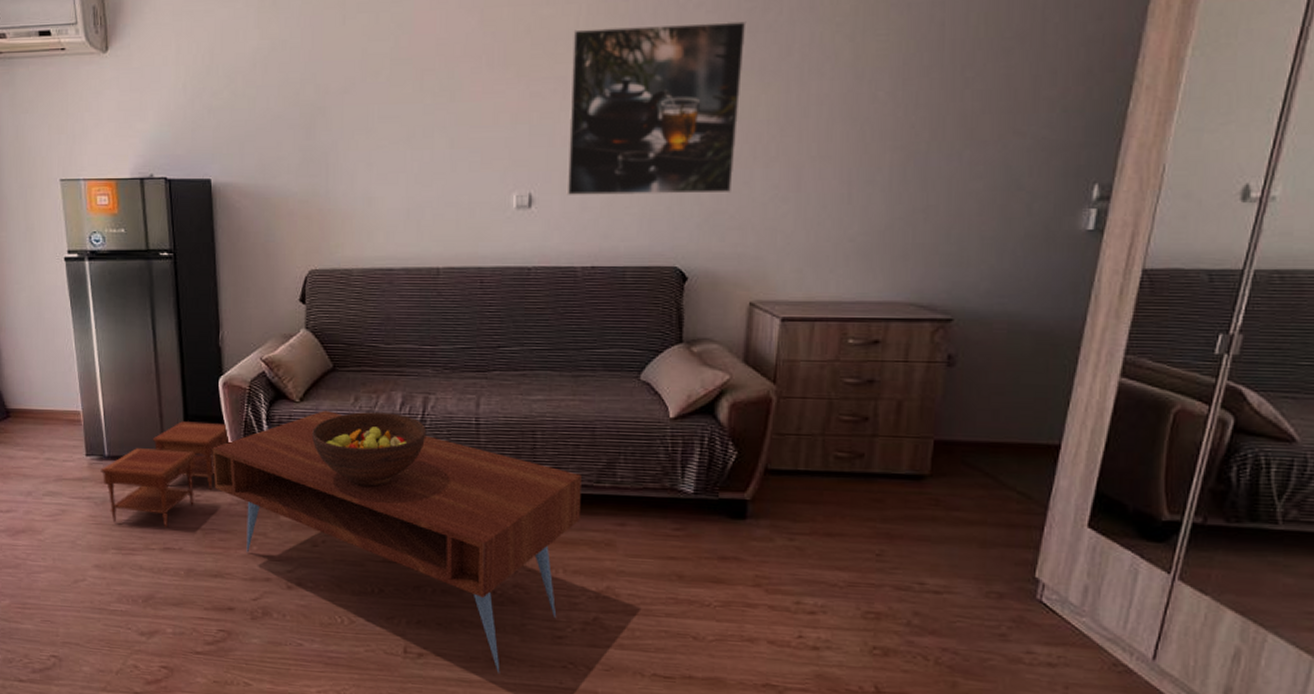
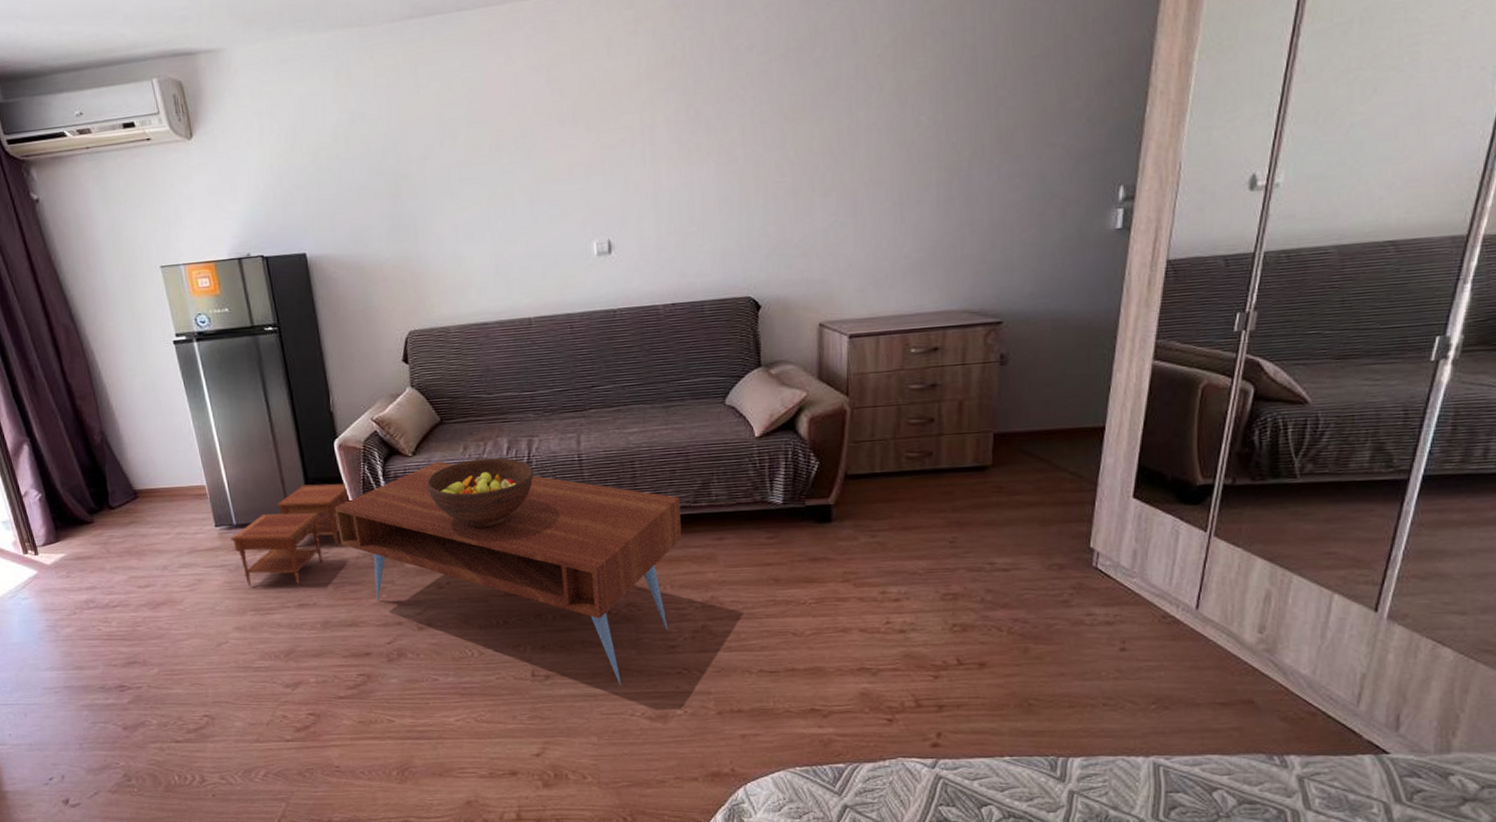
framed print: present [566,20,747,196] -> none [635,59,797,238]

